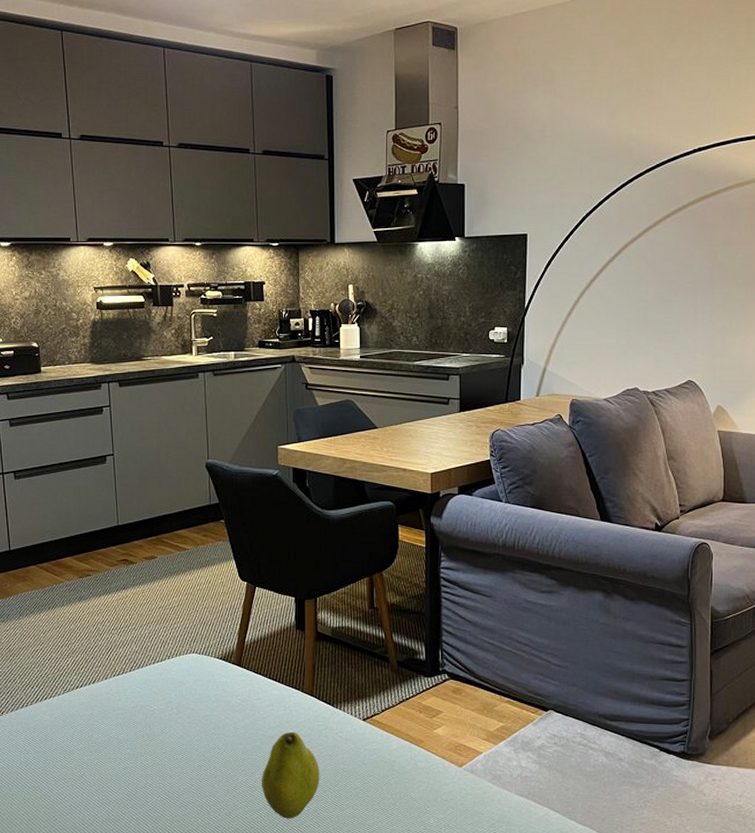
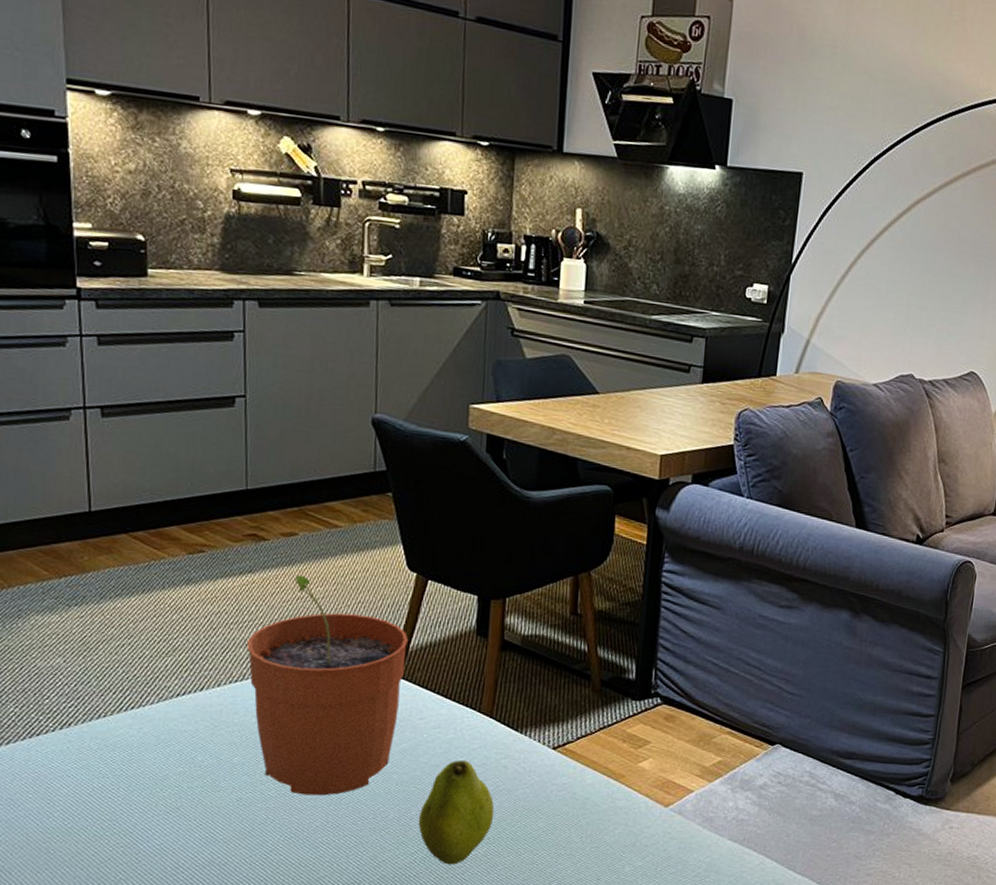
plant pot: none [125,589,244,764] -> present [247,575,409,796]

